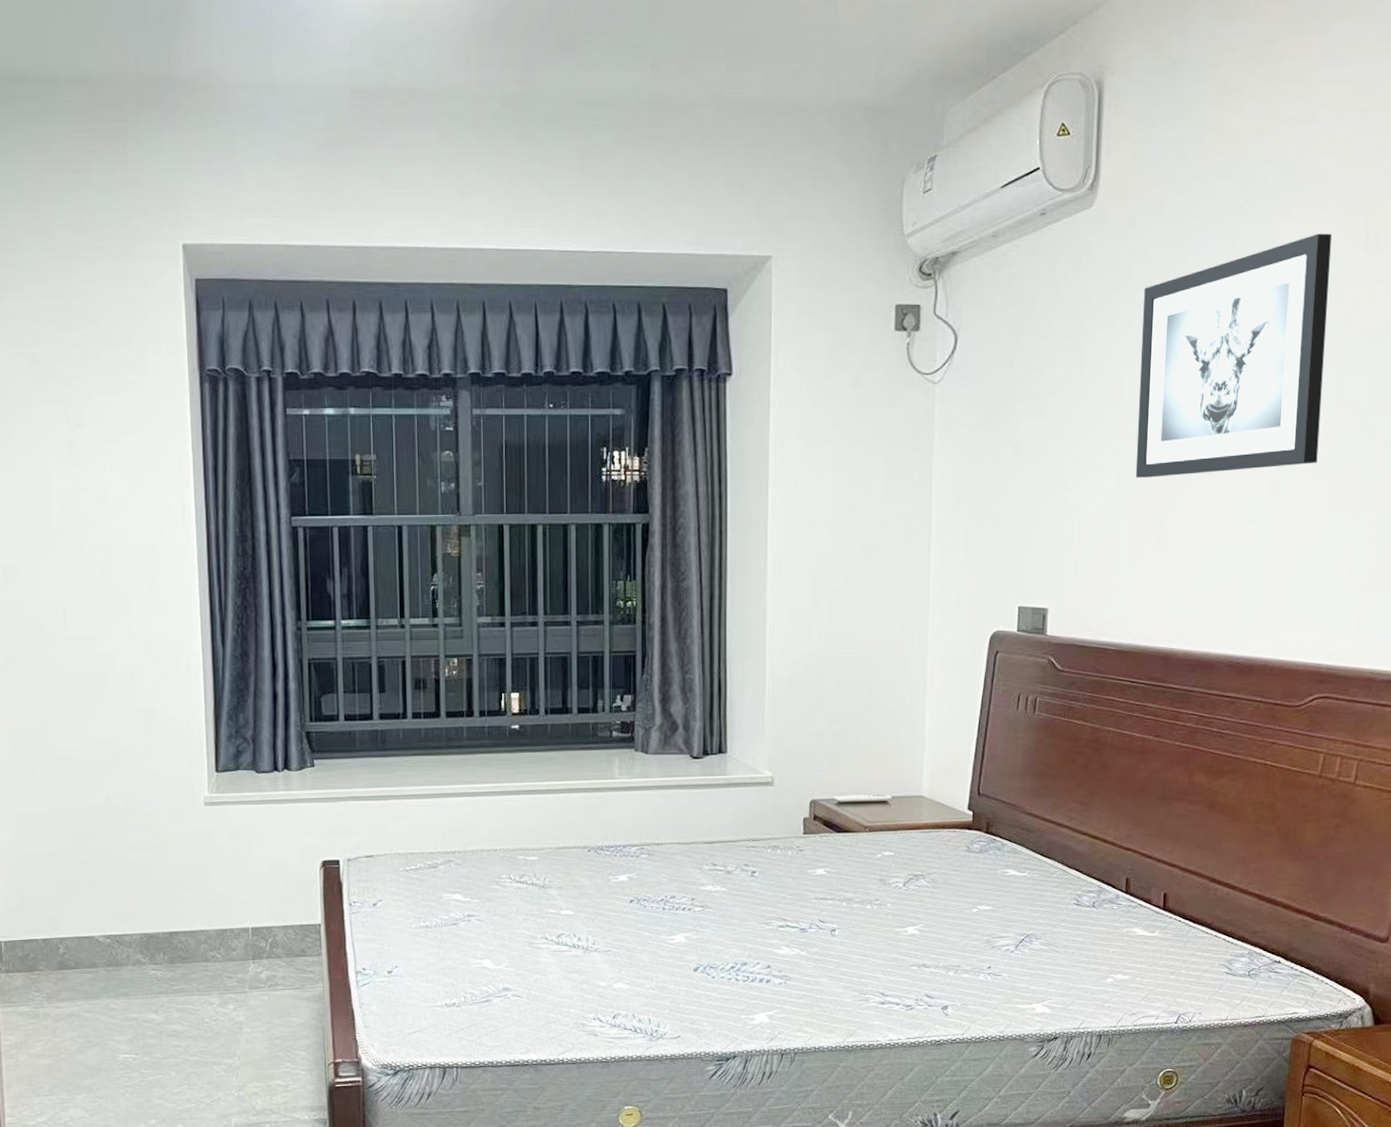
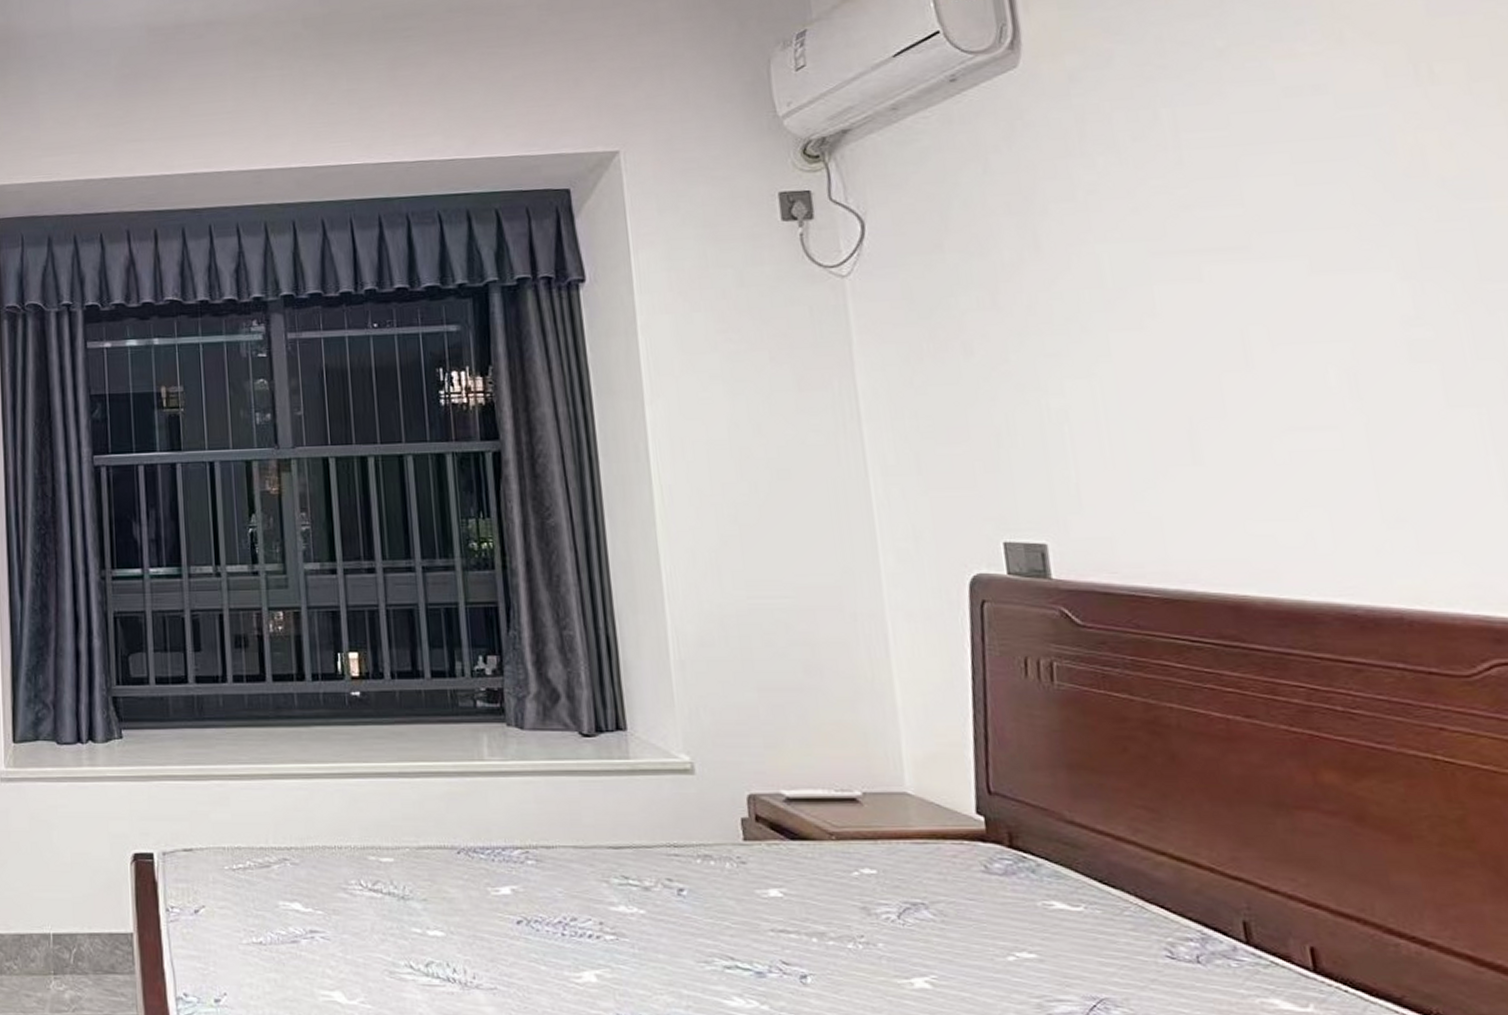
wall art: present [1135,233,1333,478] -> none [1105,70,1414,376]

